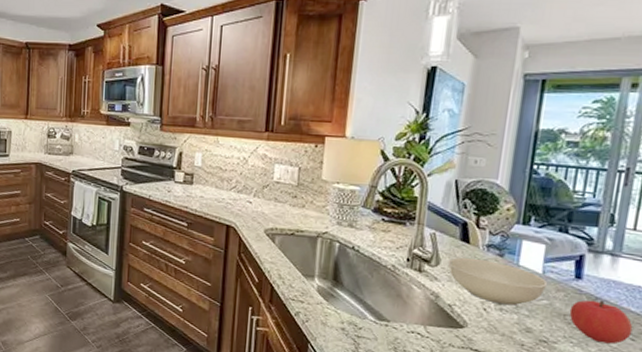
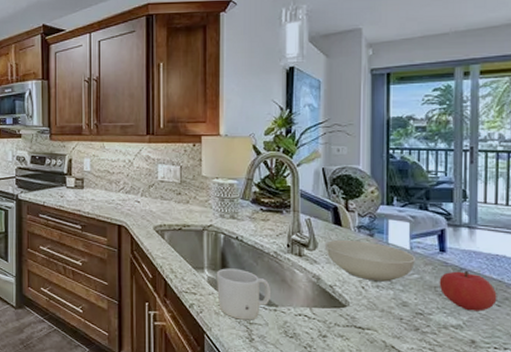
mug: none [326,278,385,334] -> present [216,268,272,320]

